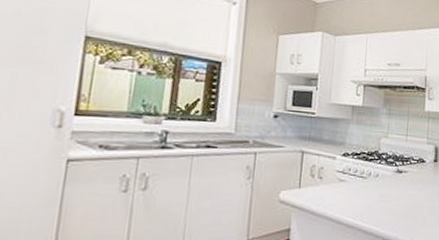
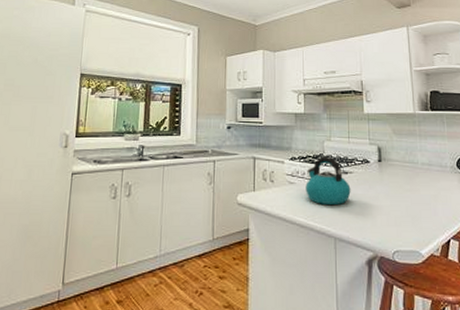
kettle: none [356,153,404,204] -> present [306,156,351,204]

